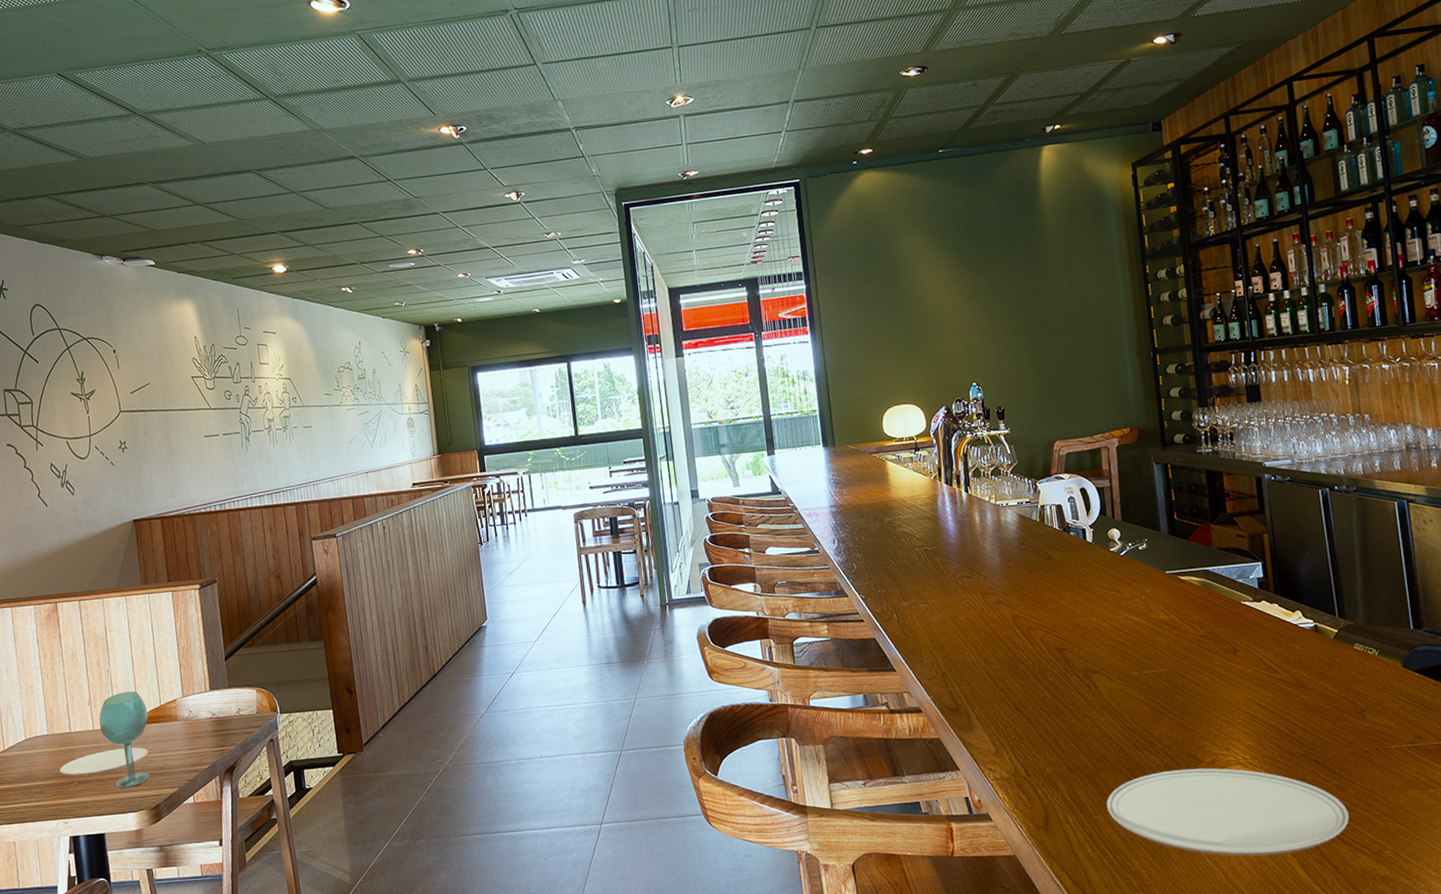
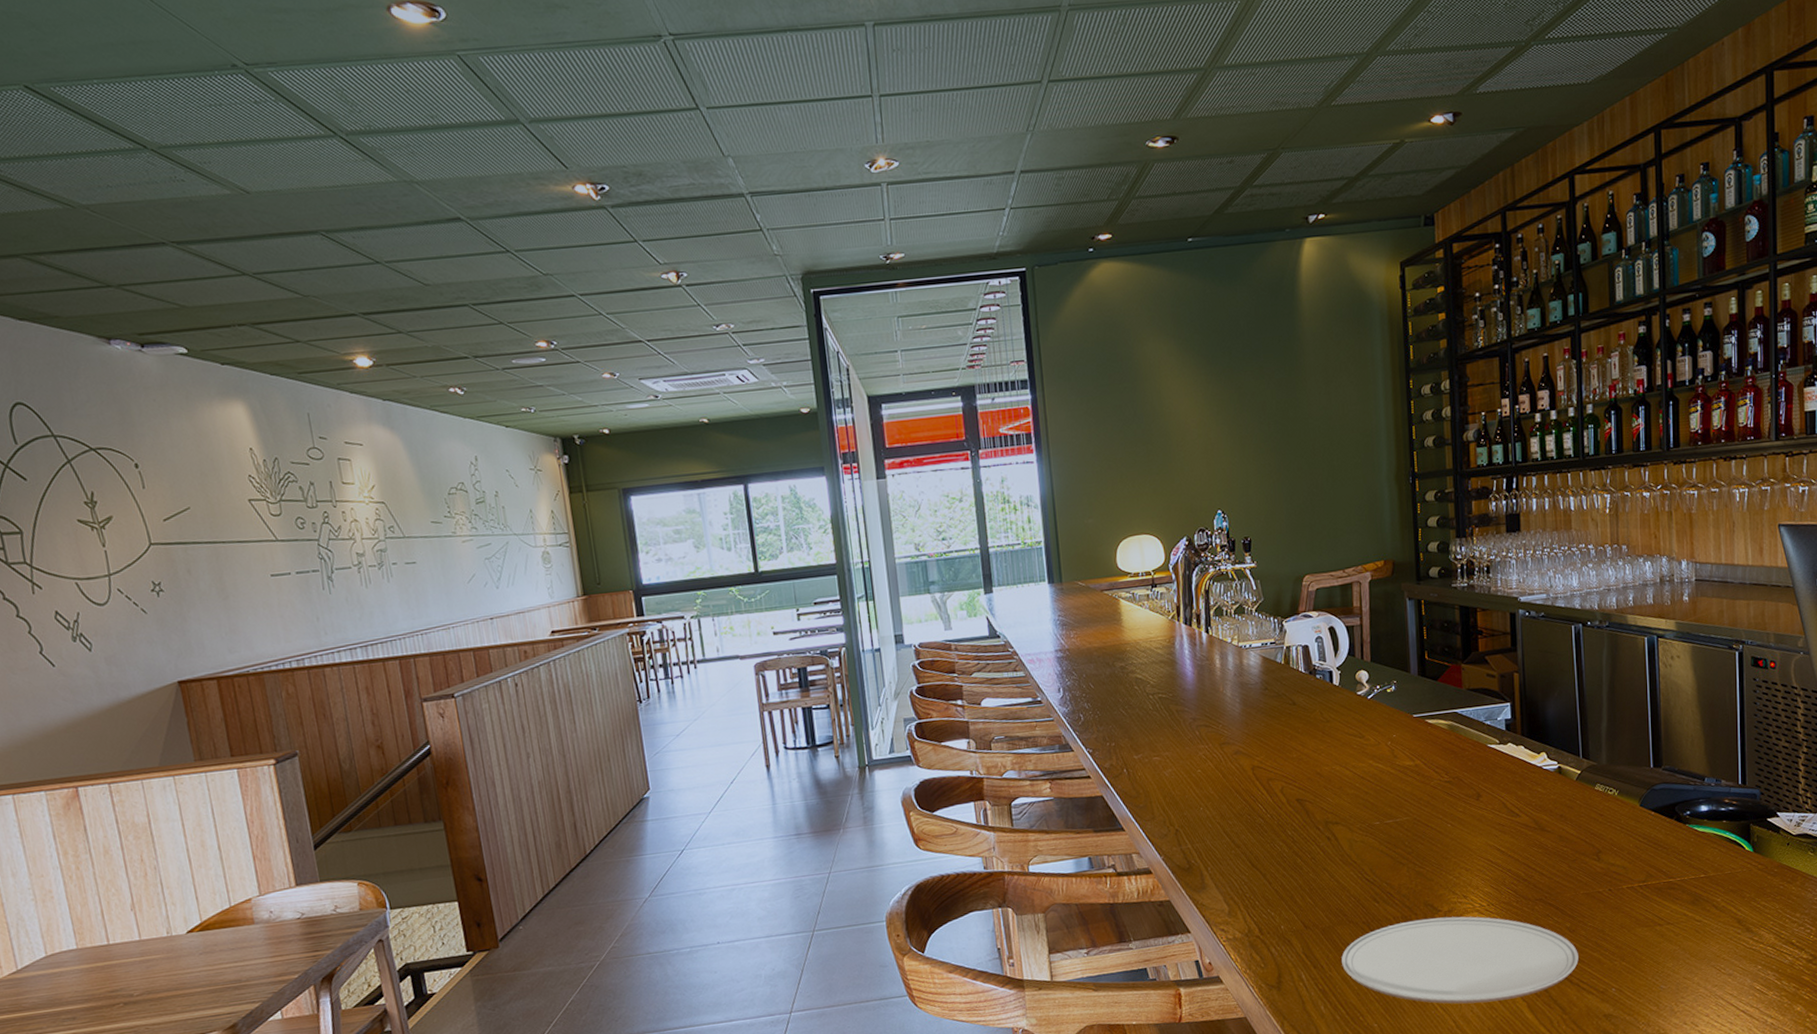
plate: present [59,747,149,777] -> none [96,957,218,997]
wine glass: present [99,691,150,789] -> none [147,891,222,1008]

